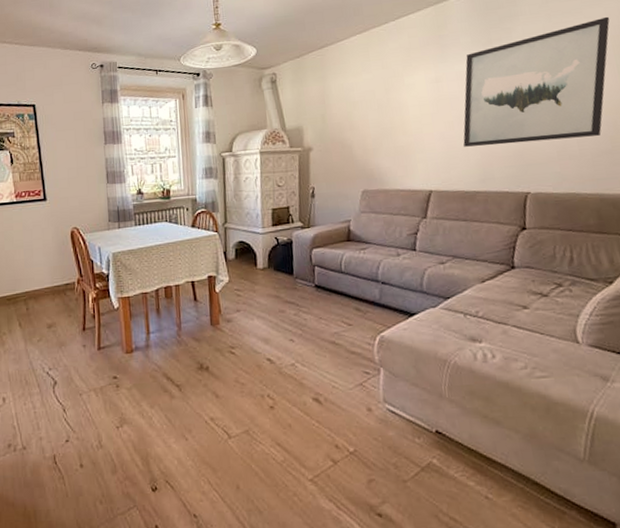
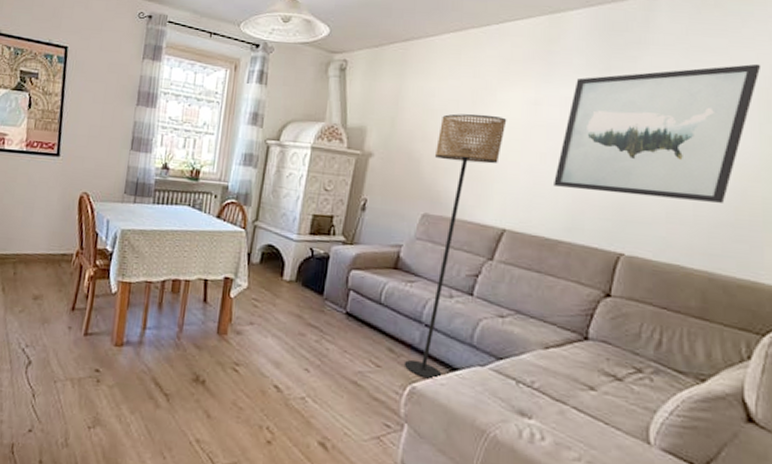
floor lamp: none [362,97,417,327] -> present [404,113,507,380]

